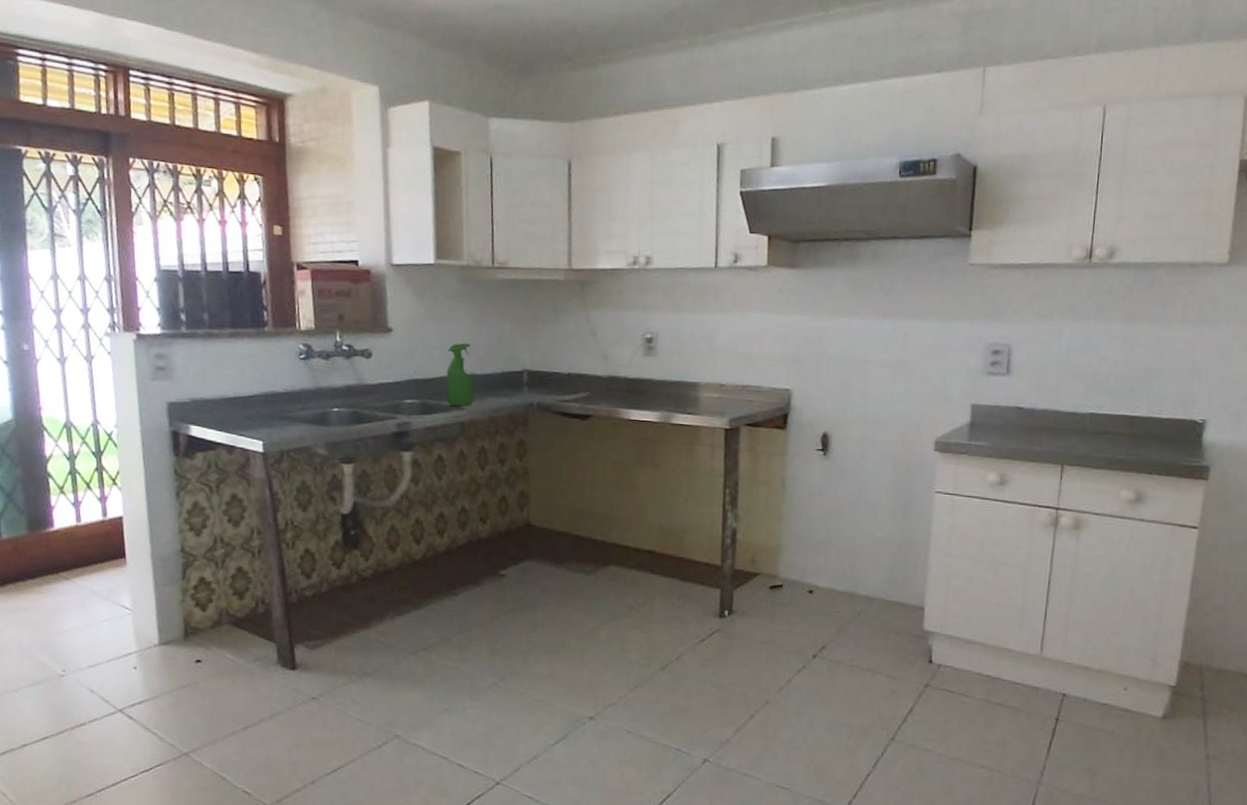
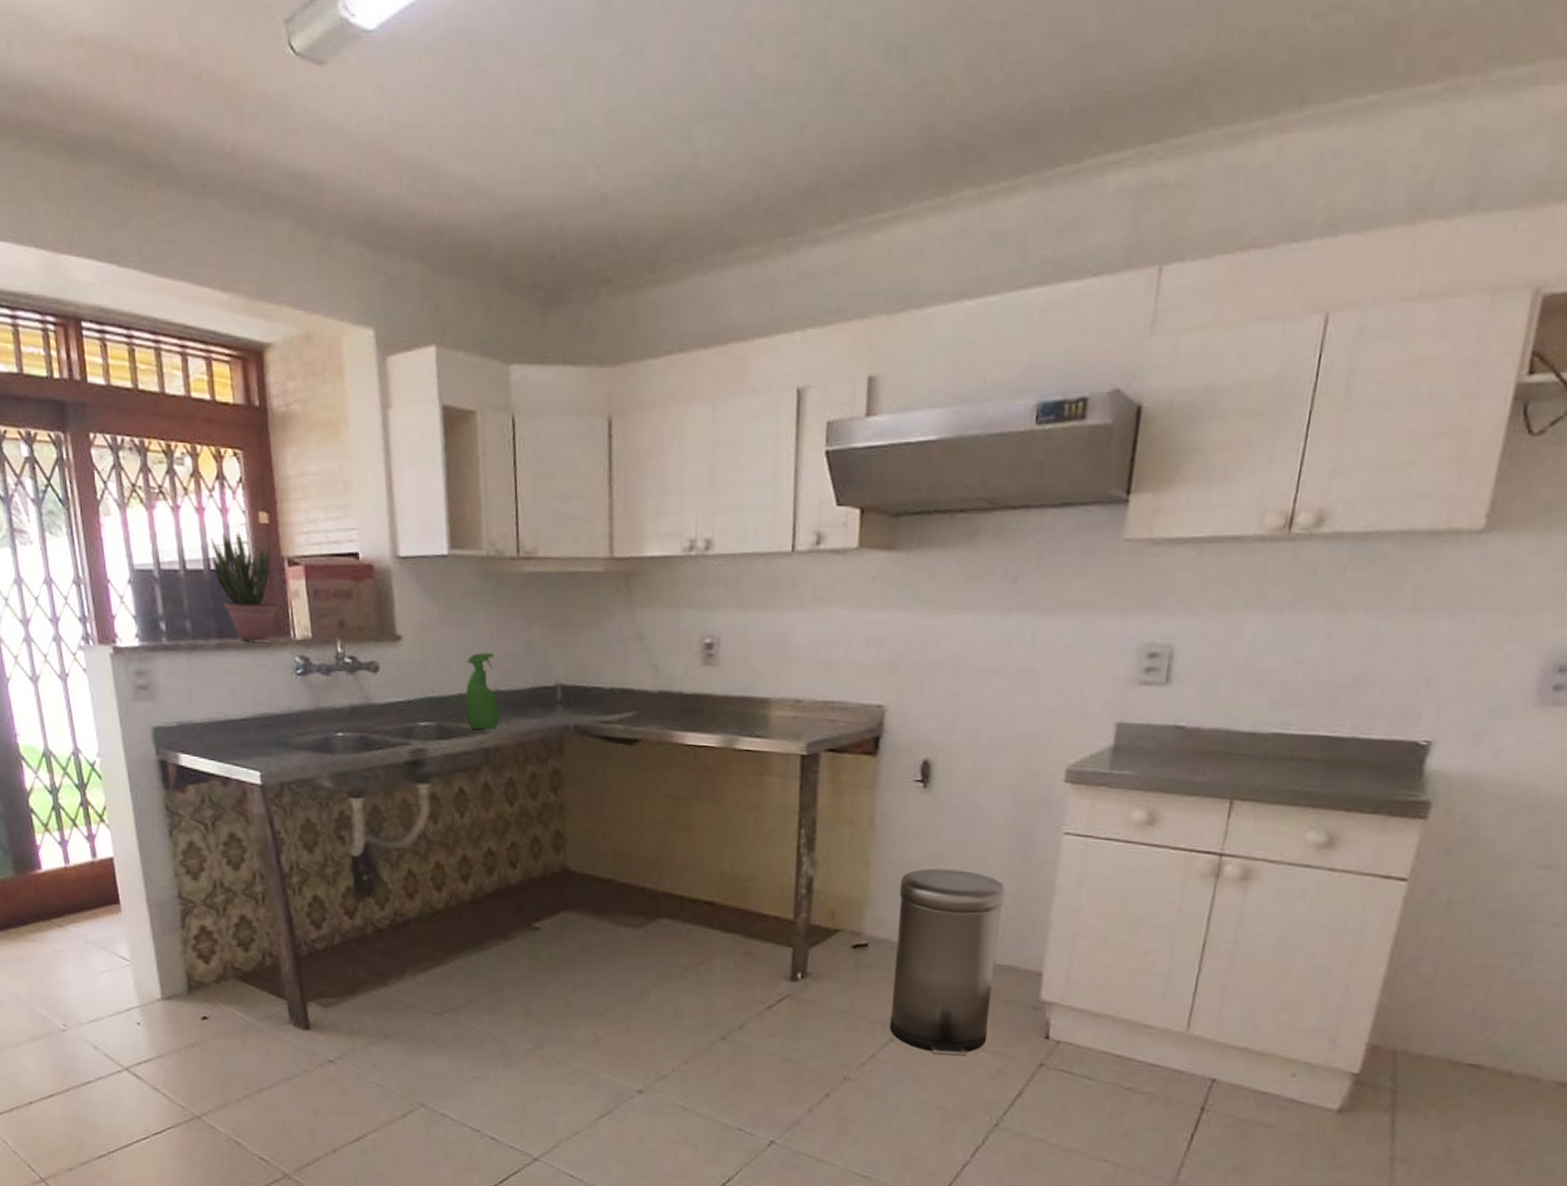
potted plant: none [231,241,287,332] -> present [211,531,279,643]
pedal bin: none [802,521,892,680] -> present [889,868,1006,1057]

